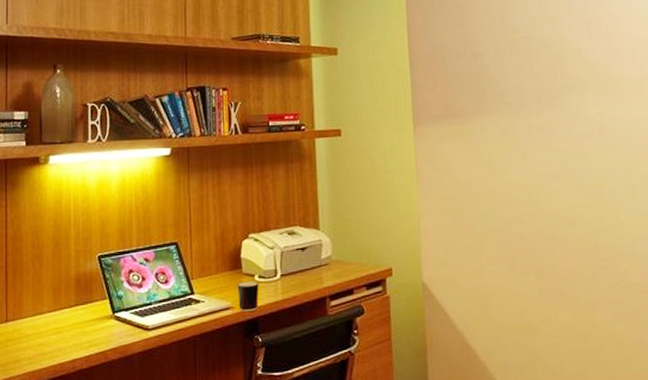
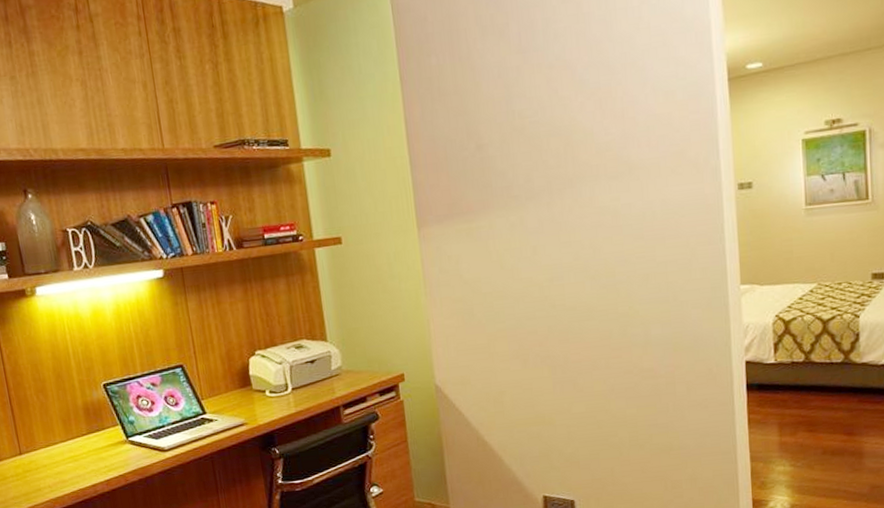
mug: present [237,281,259,313] -> none [248,396,272,427]

